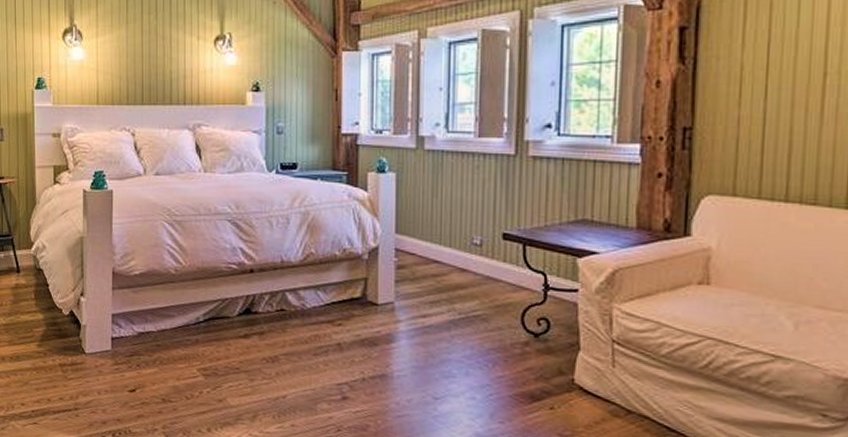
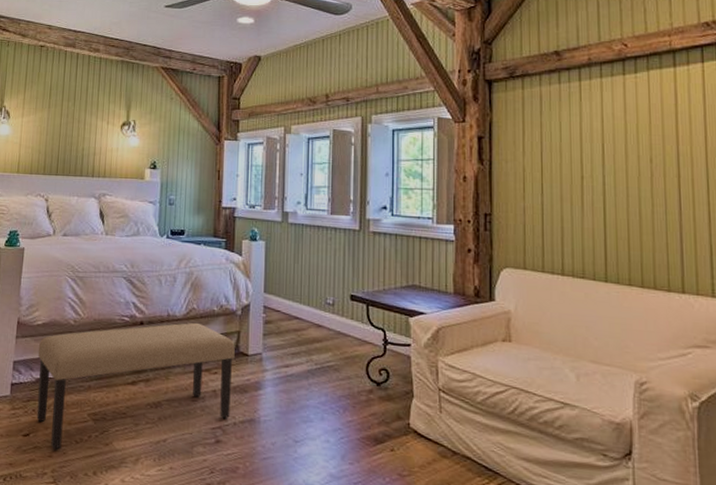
bench: none [137,270,362,406] -> present [36,323,235,450]

